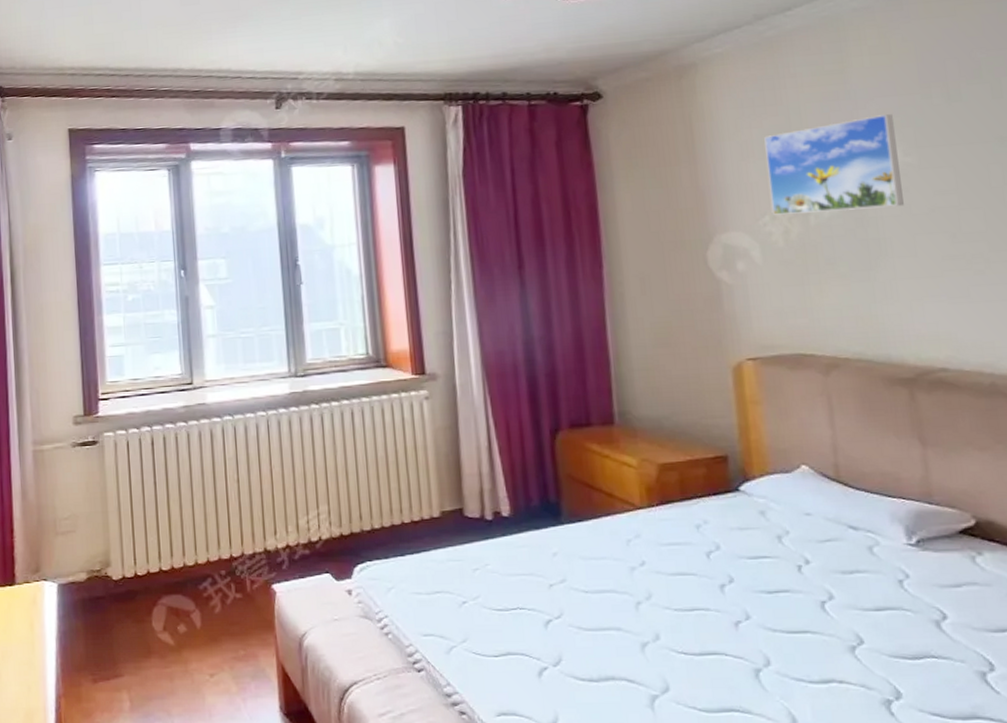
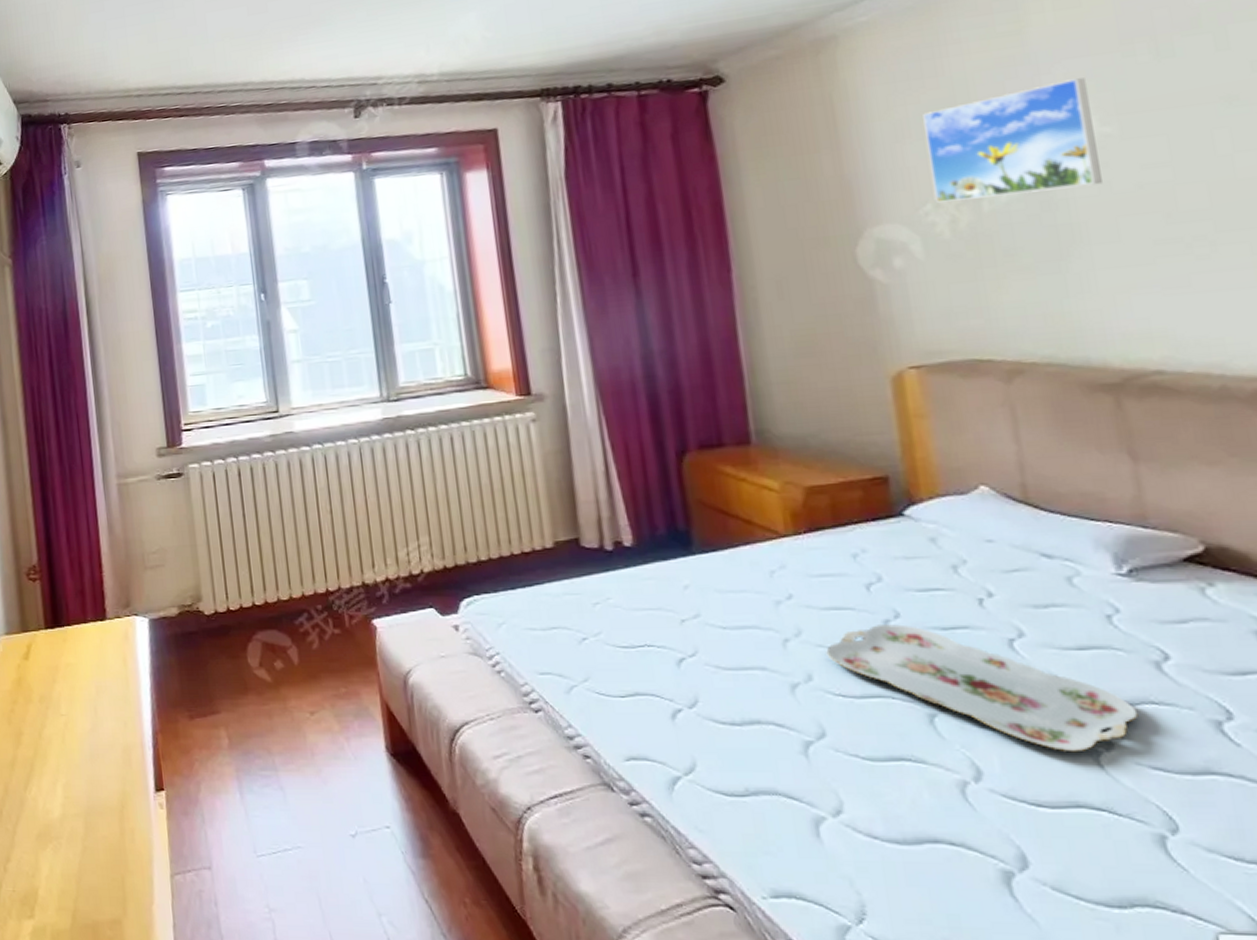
serving tray: none [672,588,922,702] -> present [826,624,1139,753]

